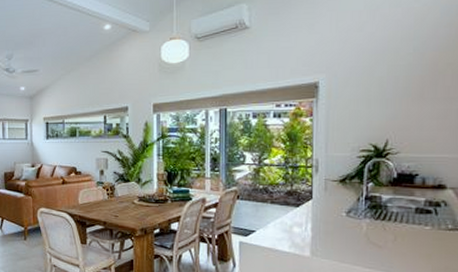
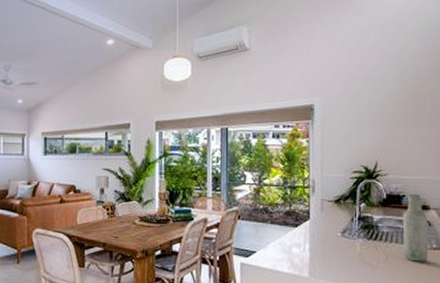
bottle: none [414,173,444,243] -> present [402,194,428,262]

